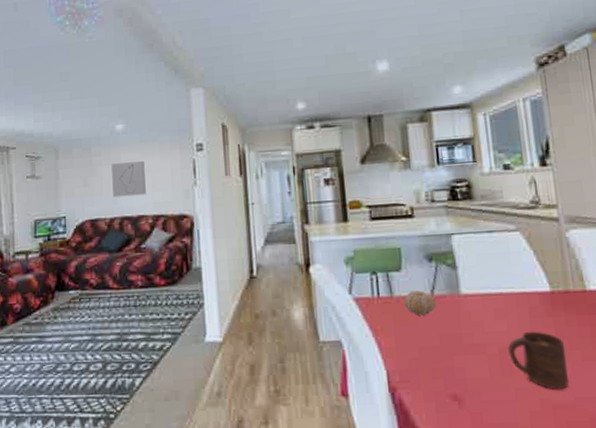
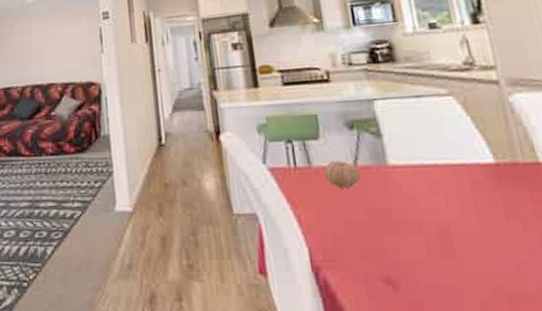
wall art: present [111,161,146,198] -> none [23,31,55,67]
cup: present [508,331,569,389] -> none [448,208,527,276]

